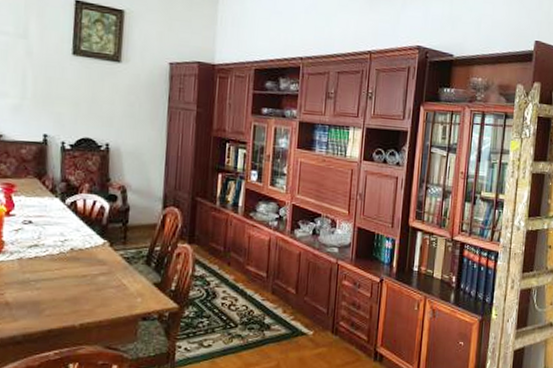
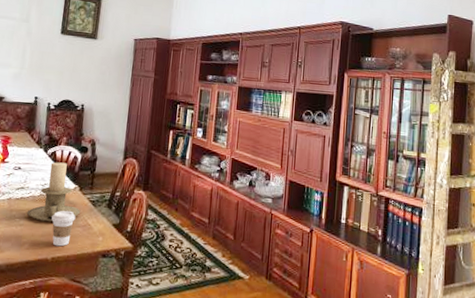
candle holder: none [44,213,112,284] -> present [26,162,80,222]
coffee cup: none [76,269,107,311] -> present [51,210,76,247]

